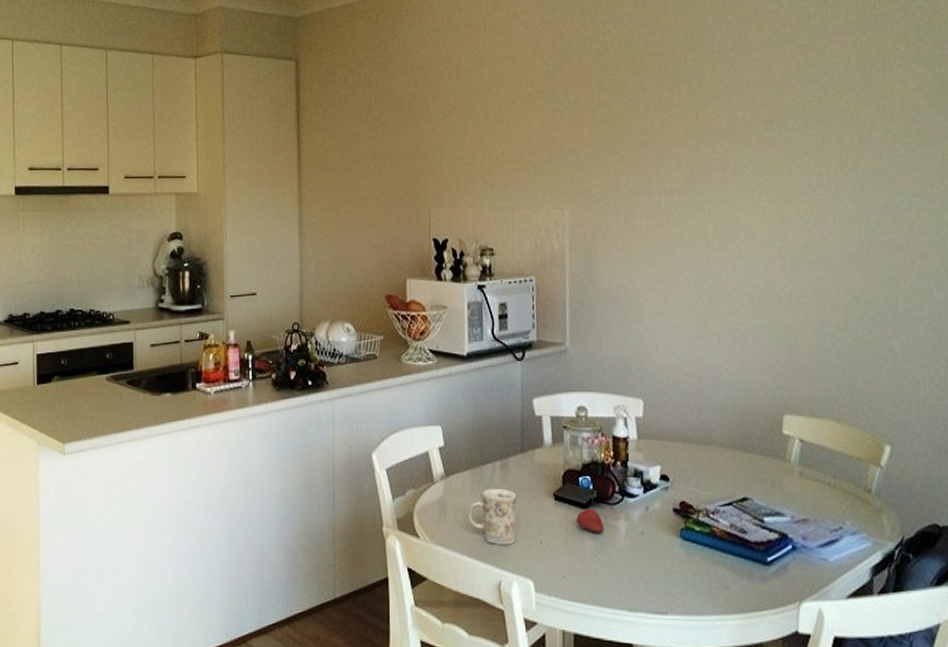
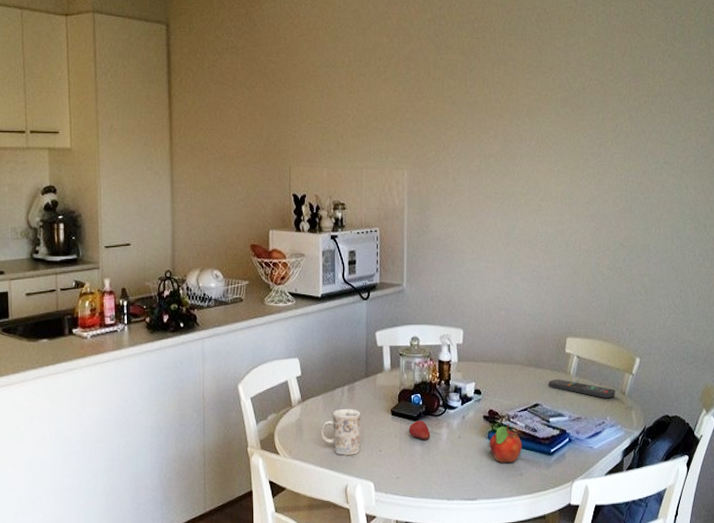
fruit: none [682,521,728,570] -> present [489,424,523,463]
remote control: none [761,467,857,497] -> present [549,379,616,399]

